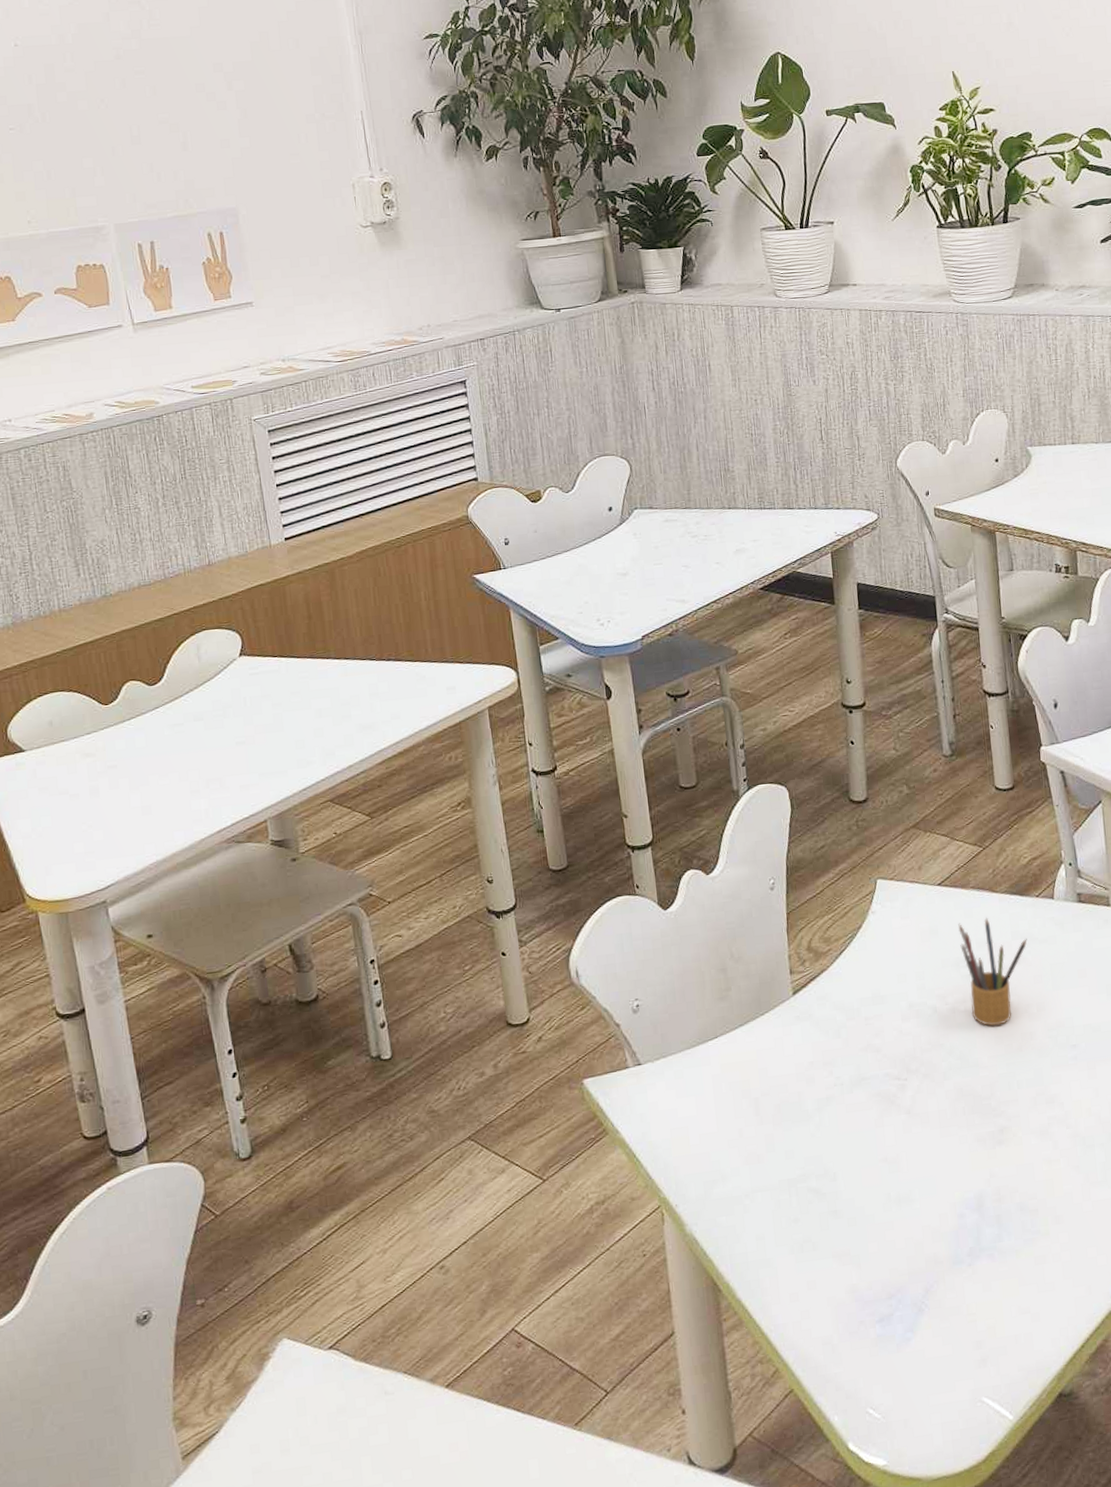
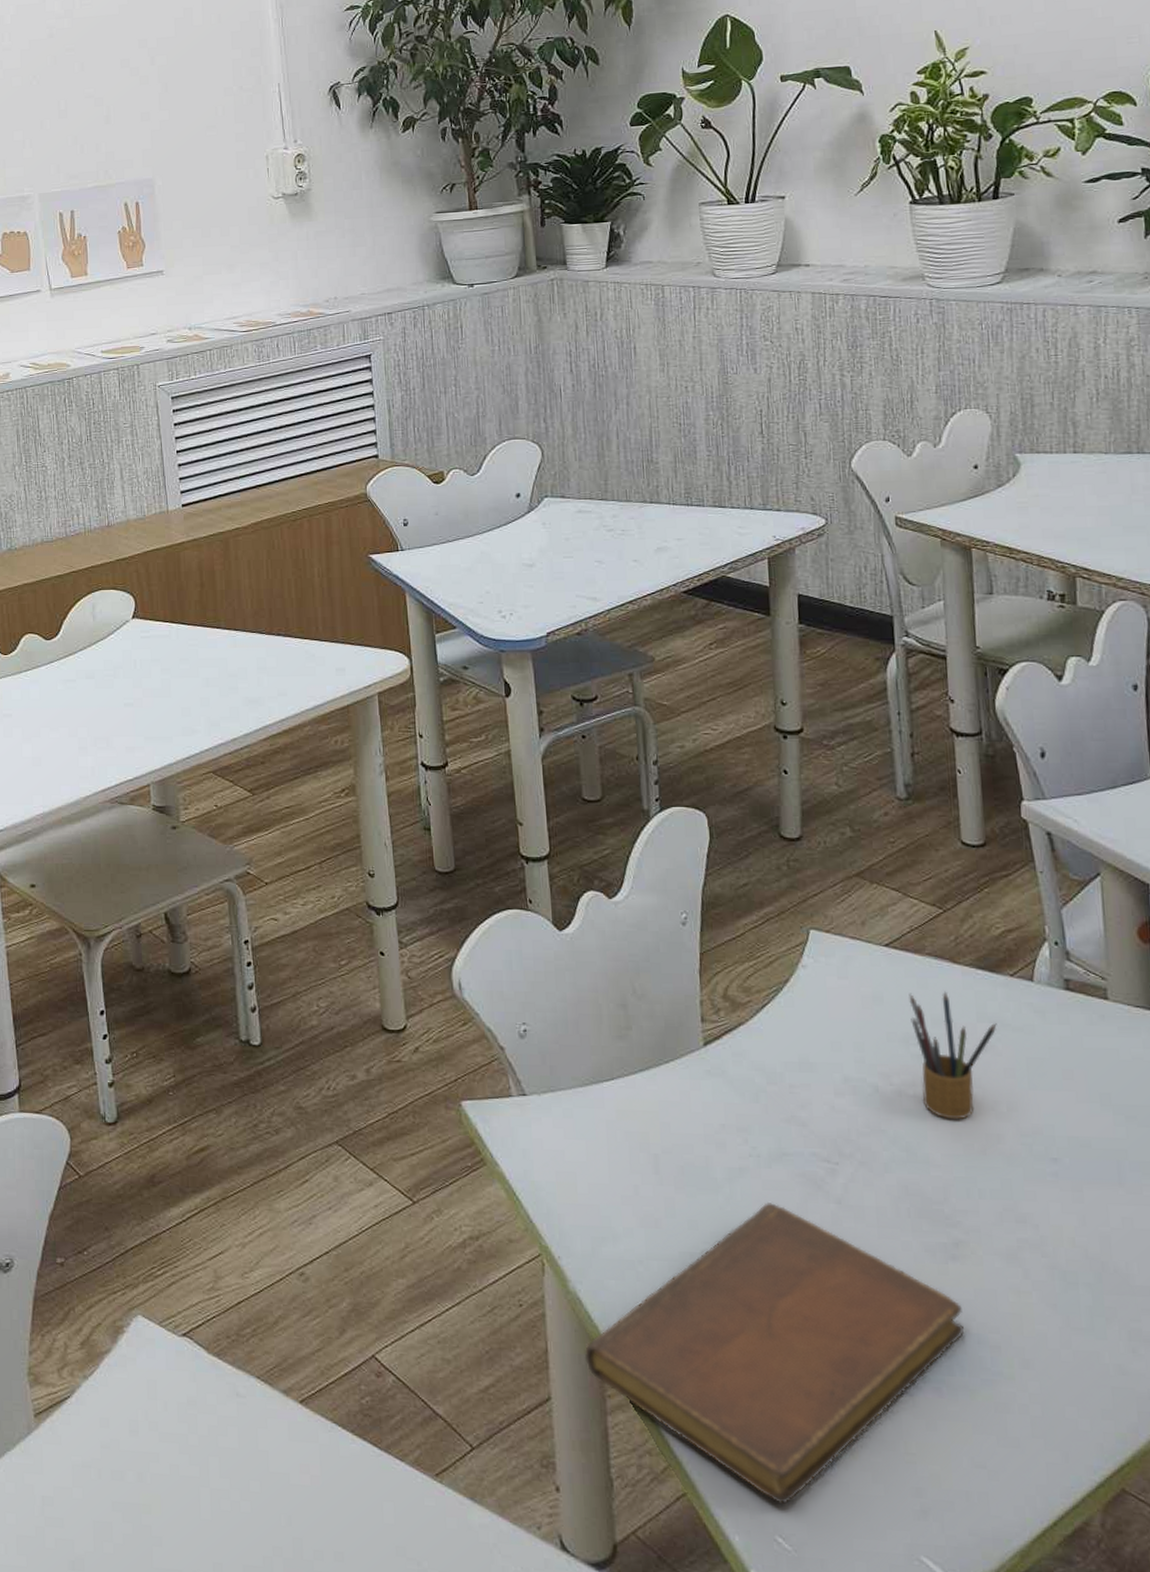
notebook: none [702,1123,1009,1381] -> present [585,1202,964,1505]

